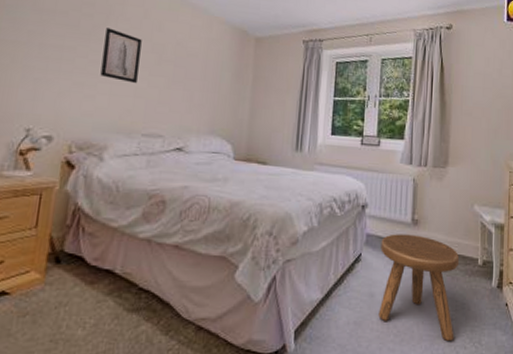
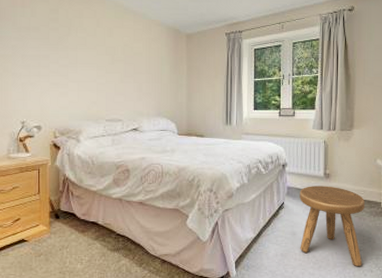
wall art: present [100,28,142,84] -> none [69,38,97,81]

